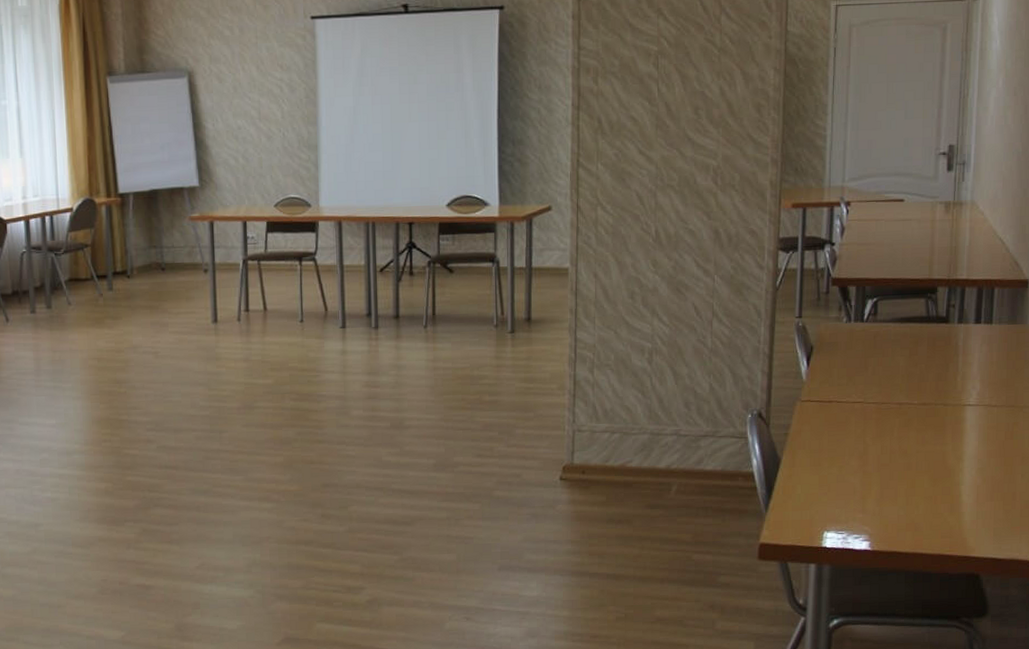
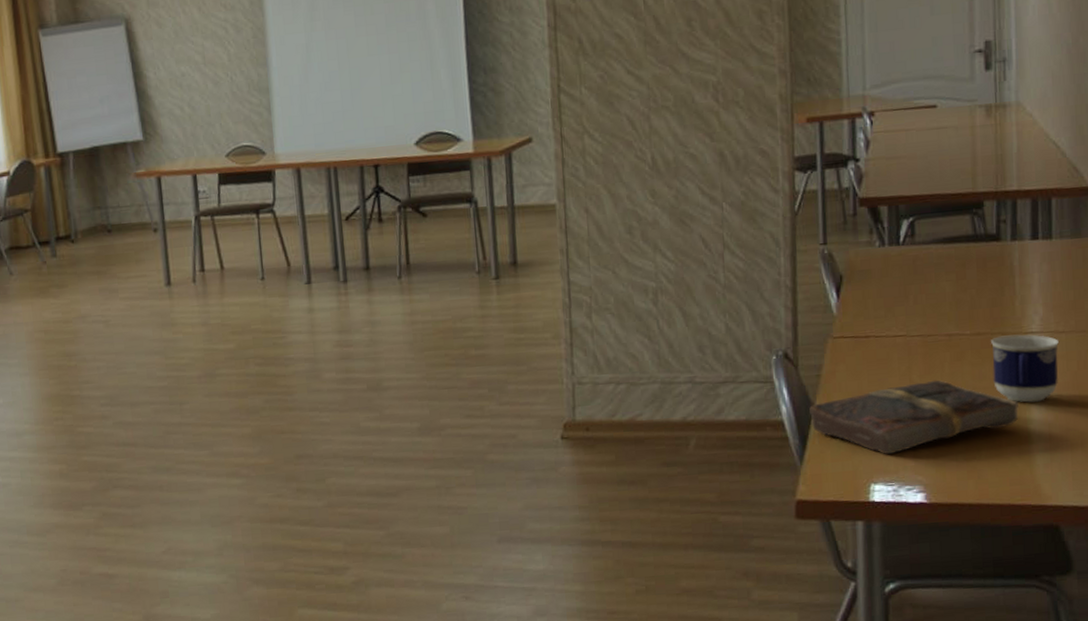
book: none [777,442,953,507] -> present [809,380,1019,455]
cup: none [934,406,992,466] -> present [991,334,1060,403]

